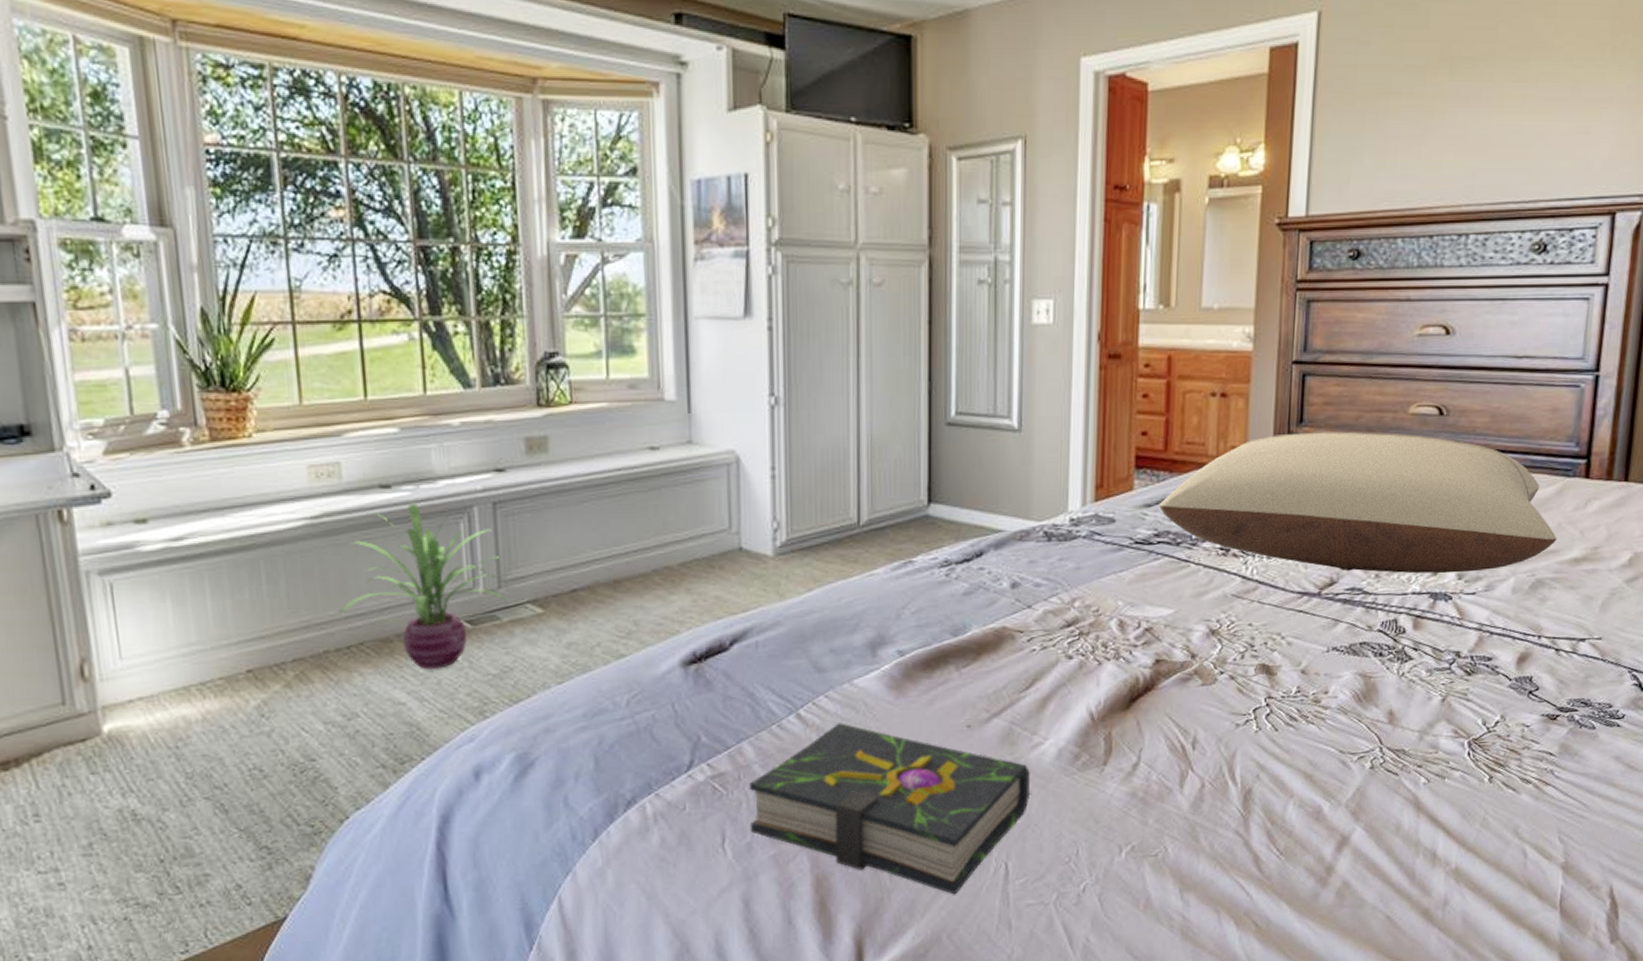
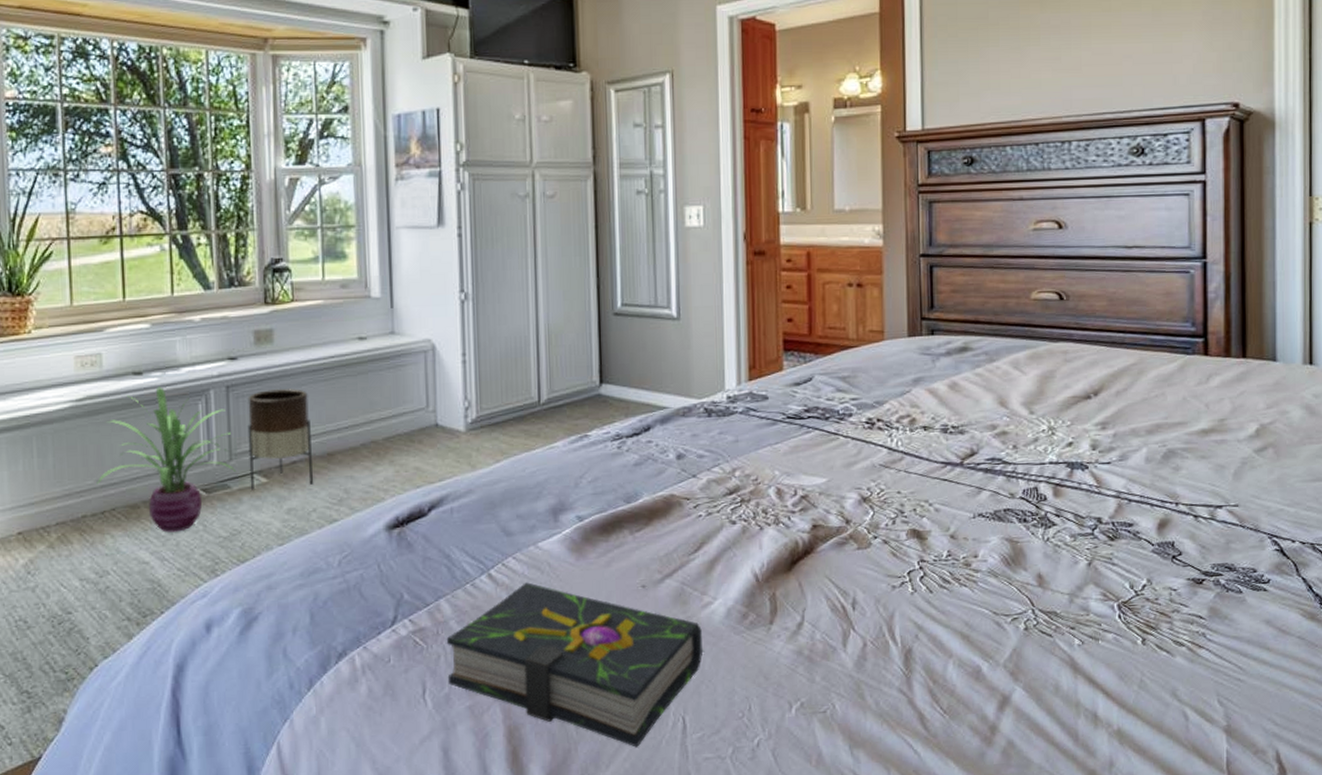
planter: none [518,505,597,622] -> present [247,388,313,490]
pillow: present [1159,431,1558,574] -> none [808,315,1184,445]

